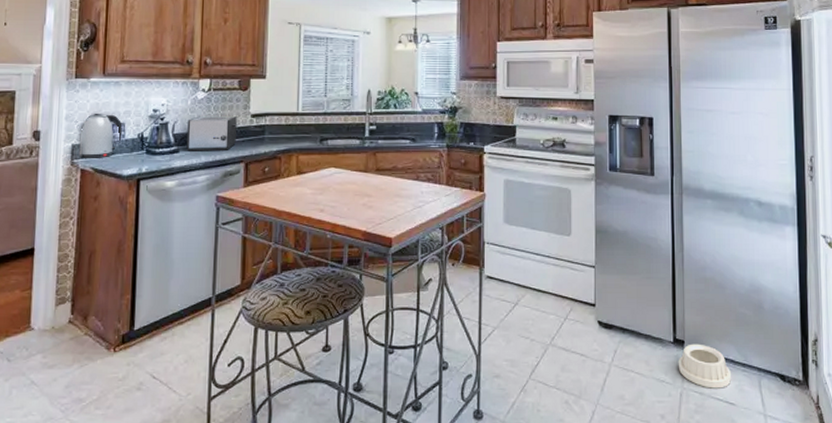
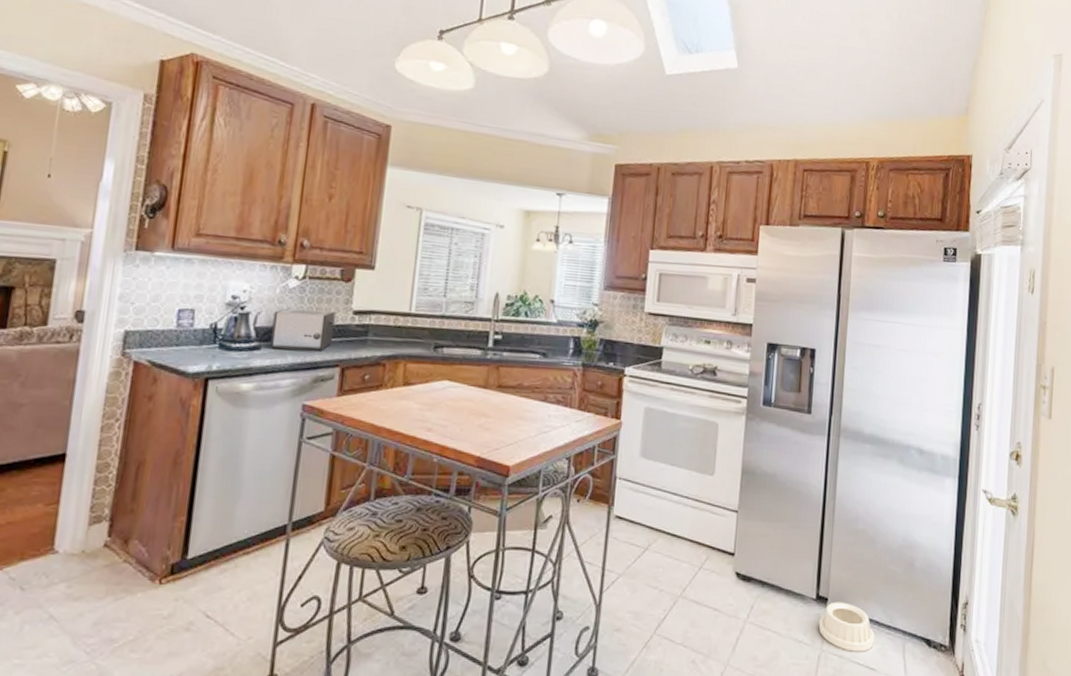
kettle: present [79,114,123,158] -> none [132,295,192,350]

